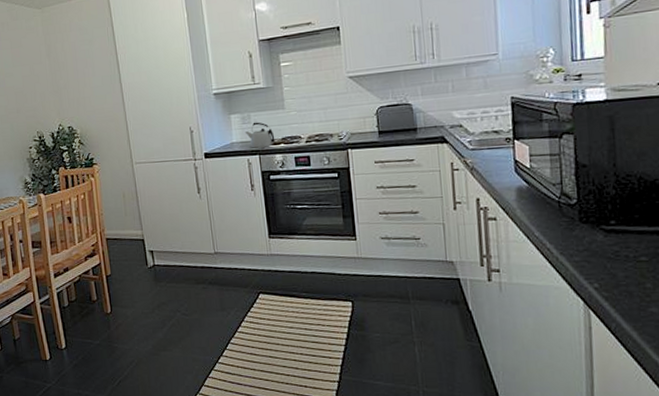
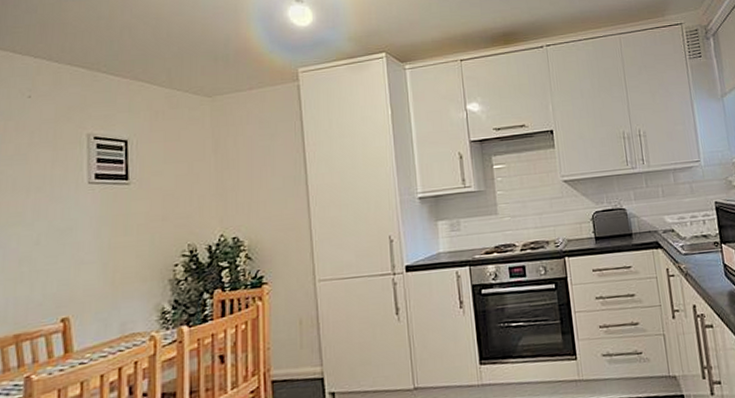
kettle: present [245,122,275,149] -> none [453,229,488,260]

